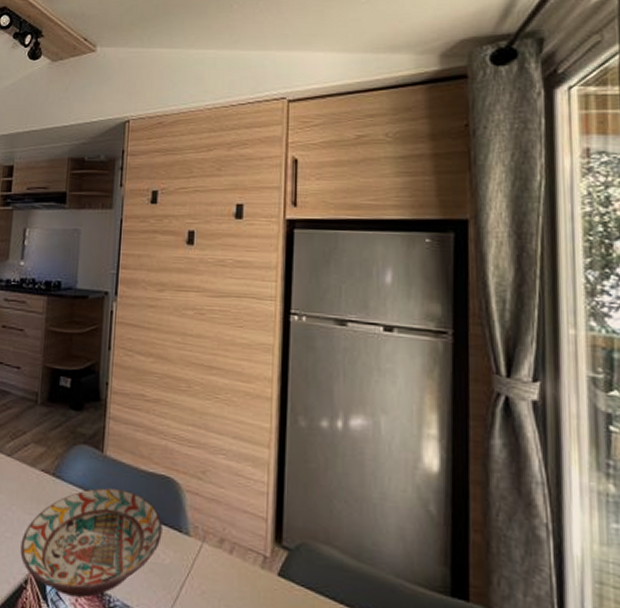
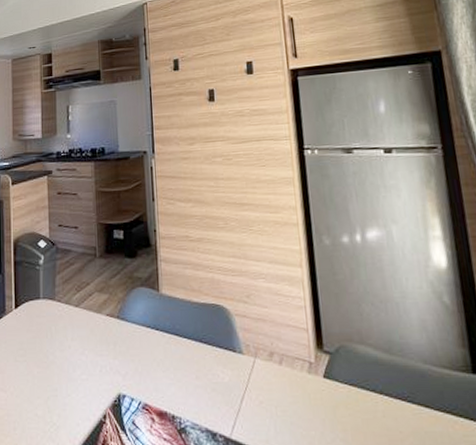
decorative bowl: present [20,488,163,598] -> none [96,322,219,423]

